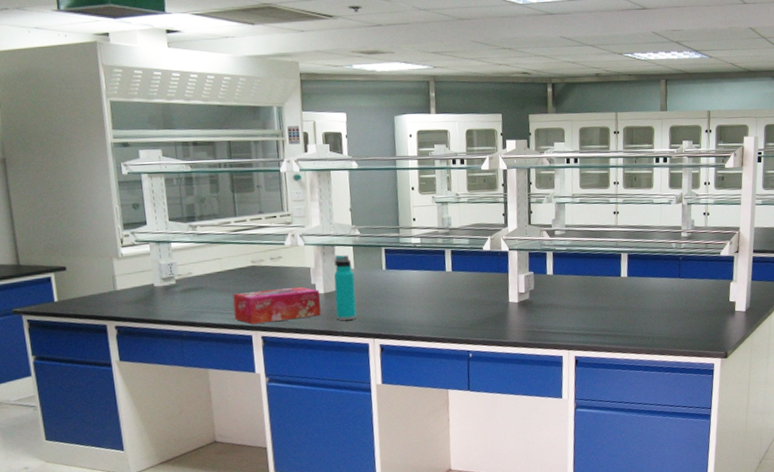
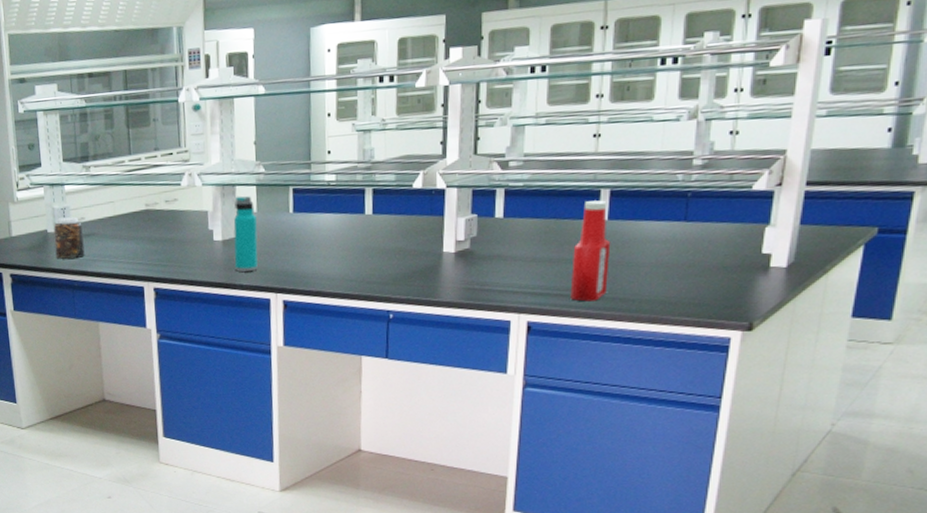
jar: none [160,272,193,311] -> present [53,217,85,259]
tissue box: present [232,286,321,324] -> none [125,232,218,274]
ketchup bottle: none [604,262,631,340] -> present [570,200,611,302]

